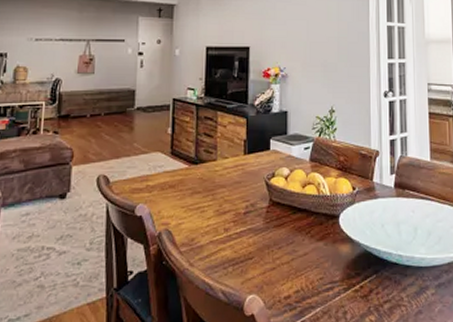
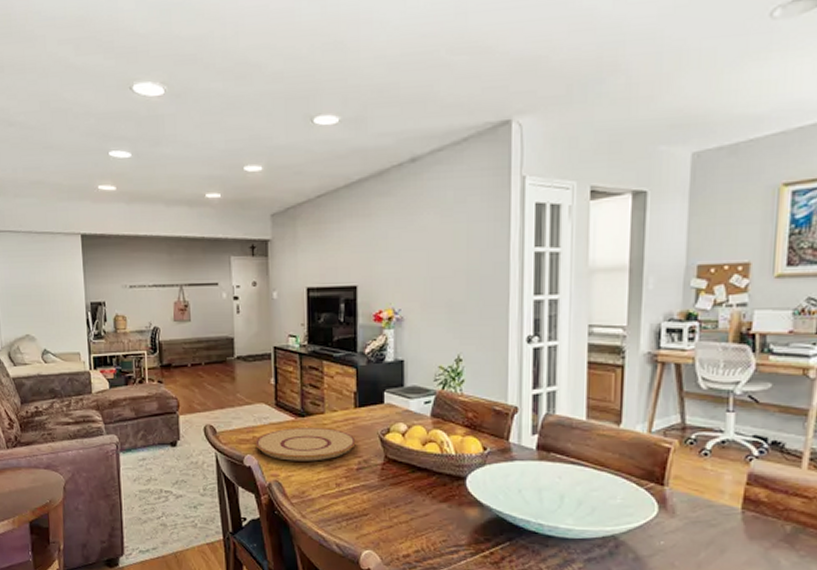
plate: none [148,174,244,208] -> present [255,428,356,461]

